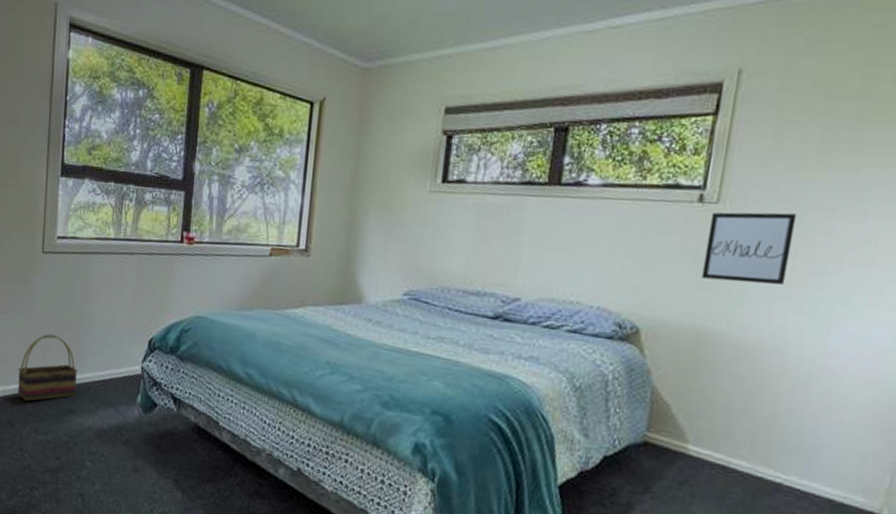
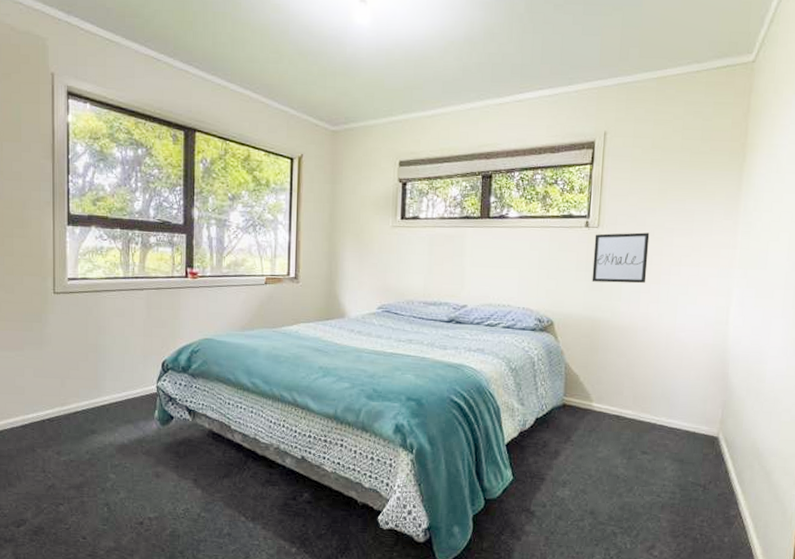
basket: present [18,334,78,401] -> none [36,365,96,427]

